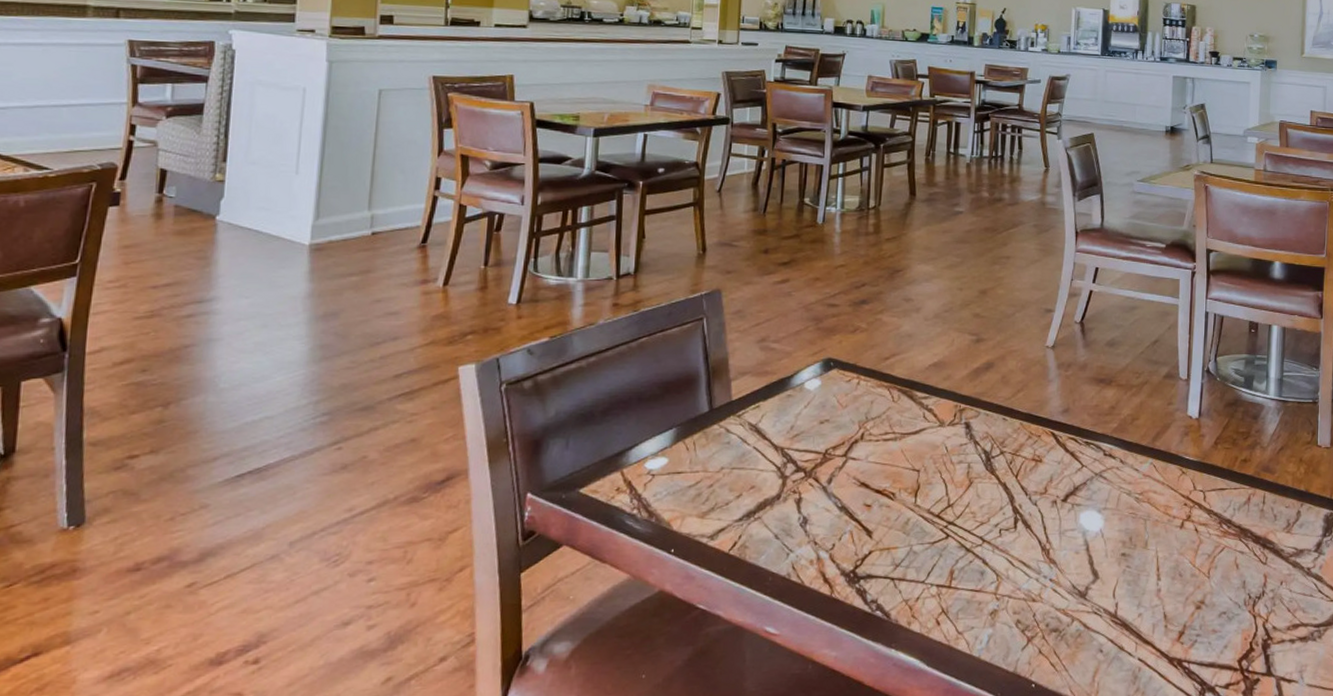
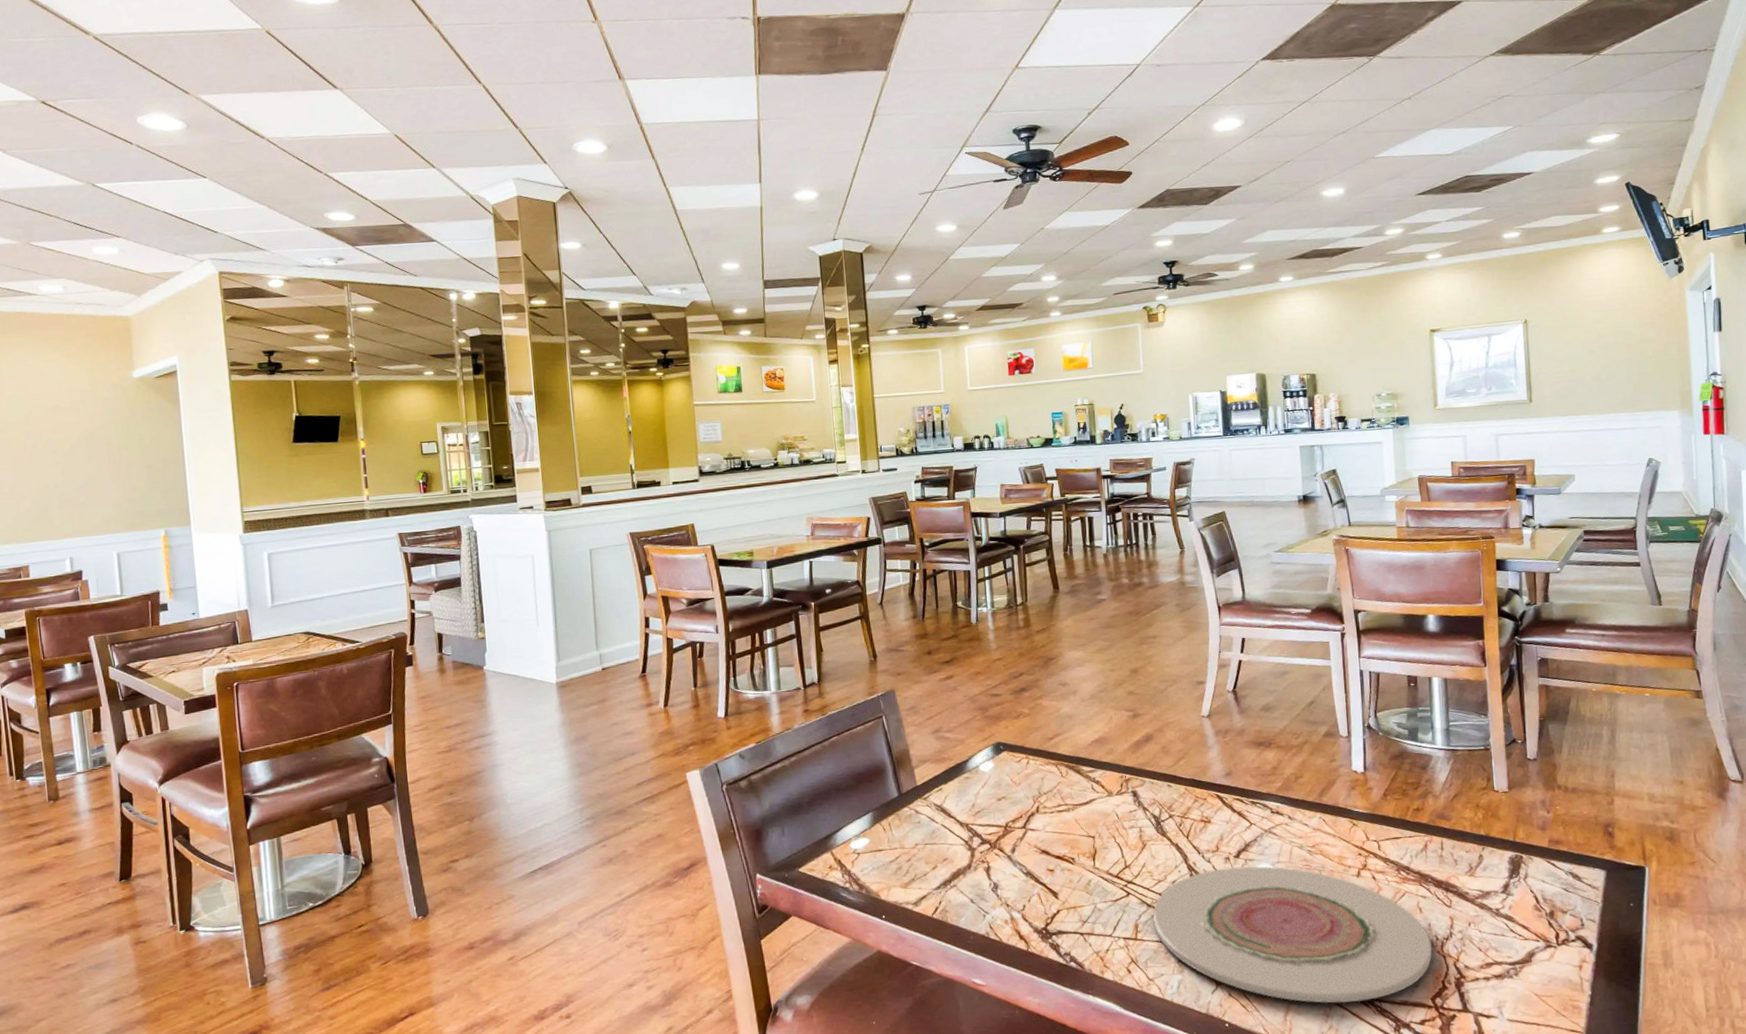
plate: none [970,511,1244,664] -> present [1153,865,1433,1004]

